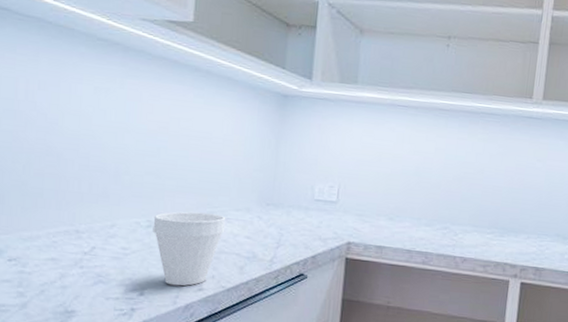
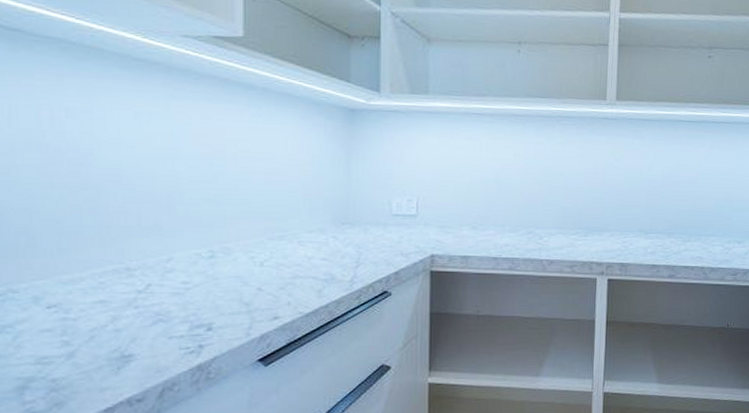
cup: present [152,211,226,286] -> none [216,237,298,317]

